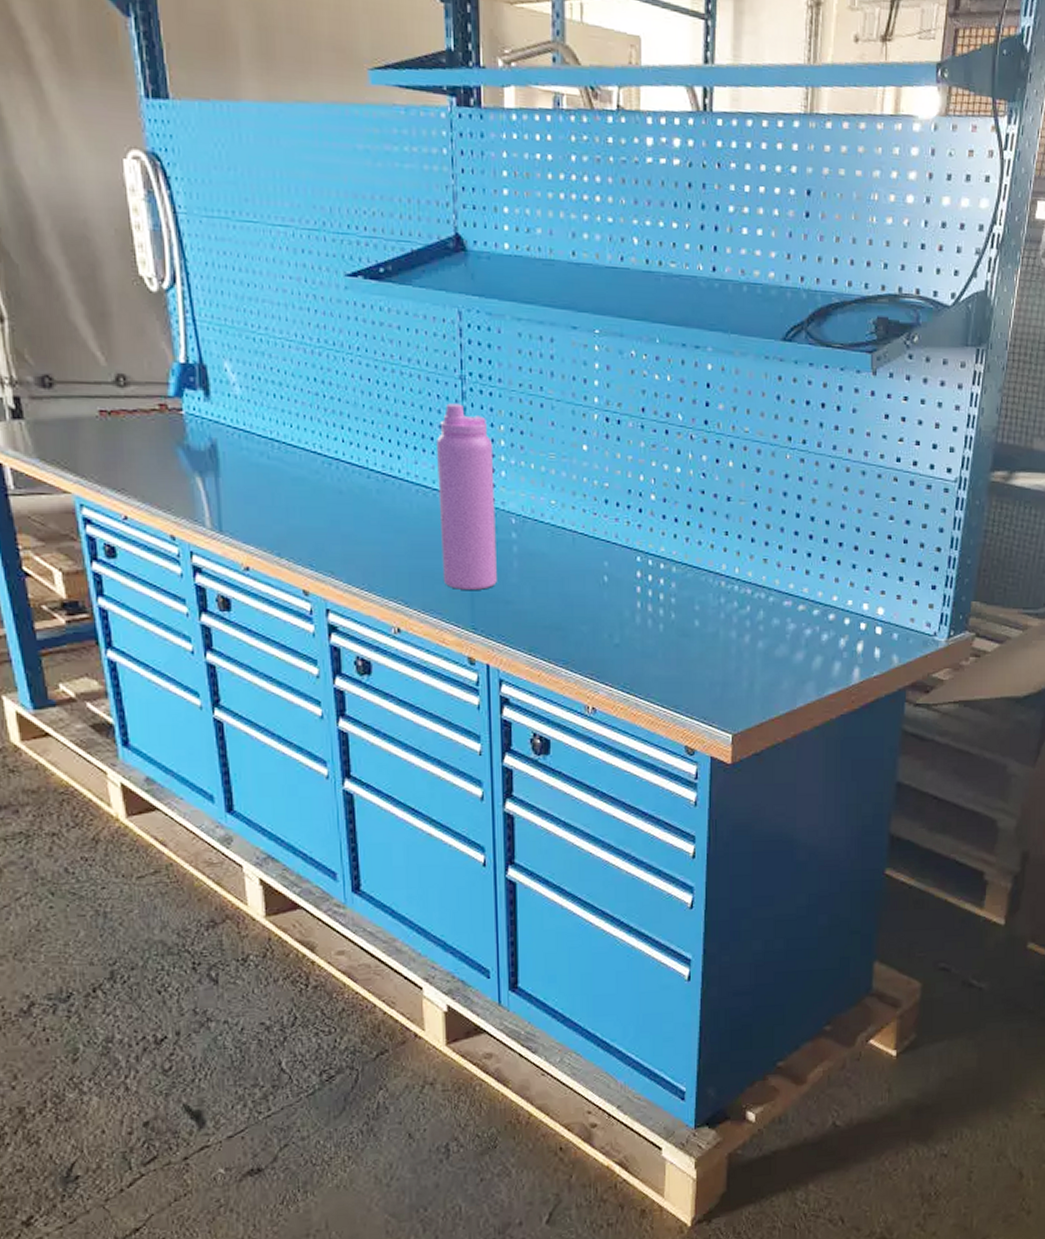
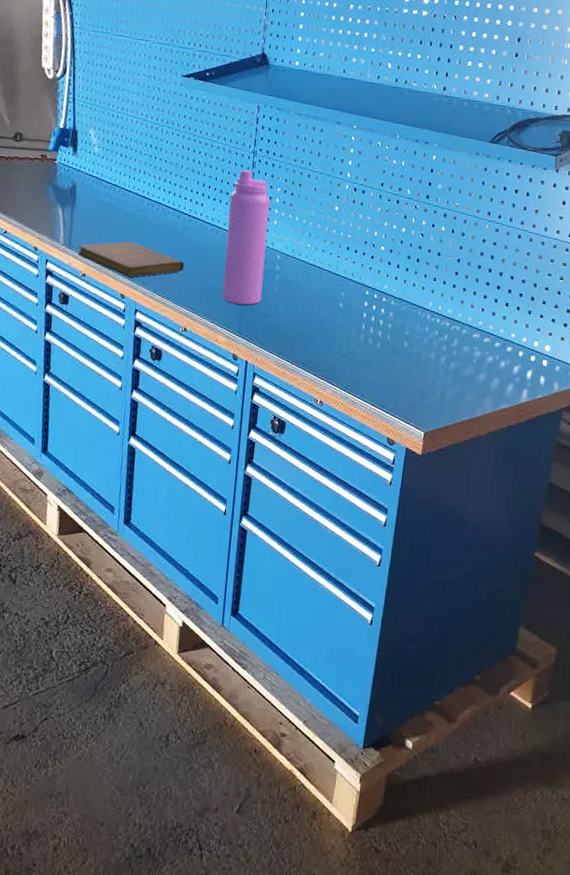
notebook: none [233,516,386,566] -> present [77,241,185,278]

